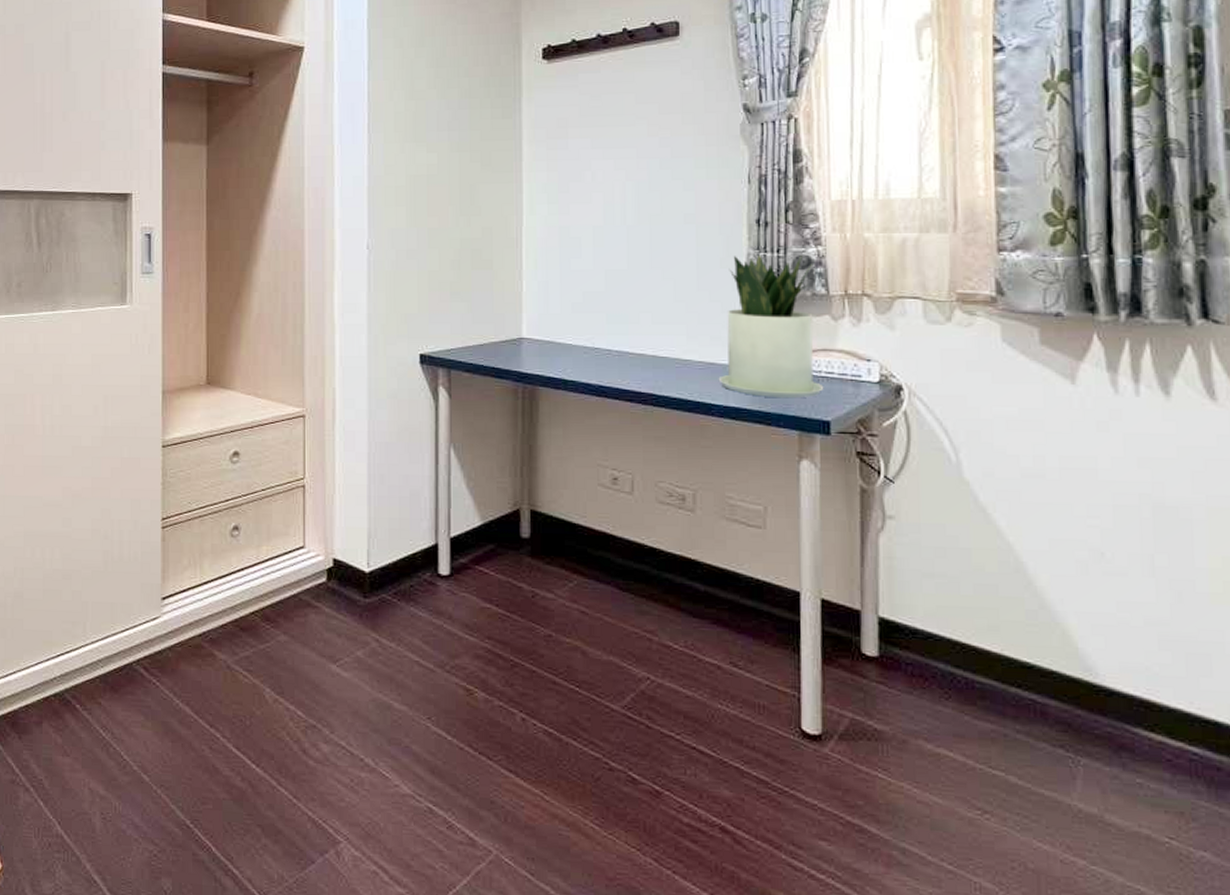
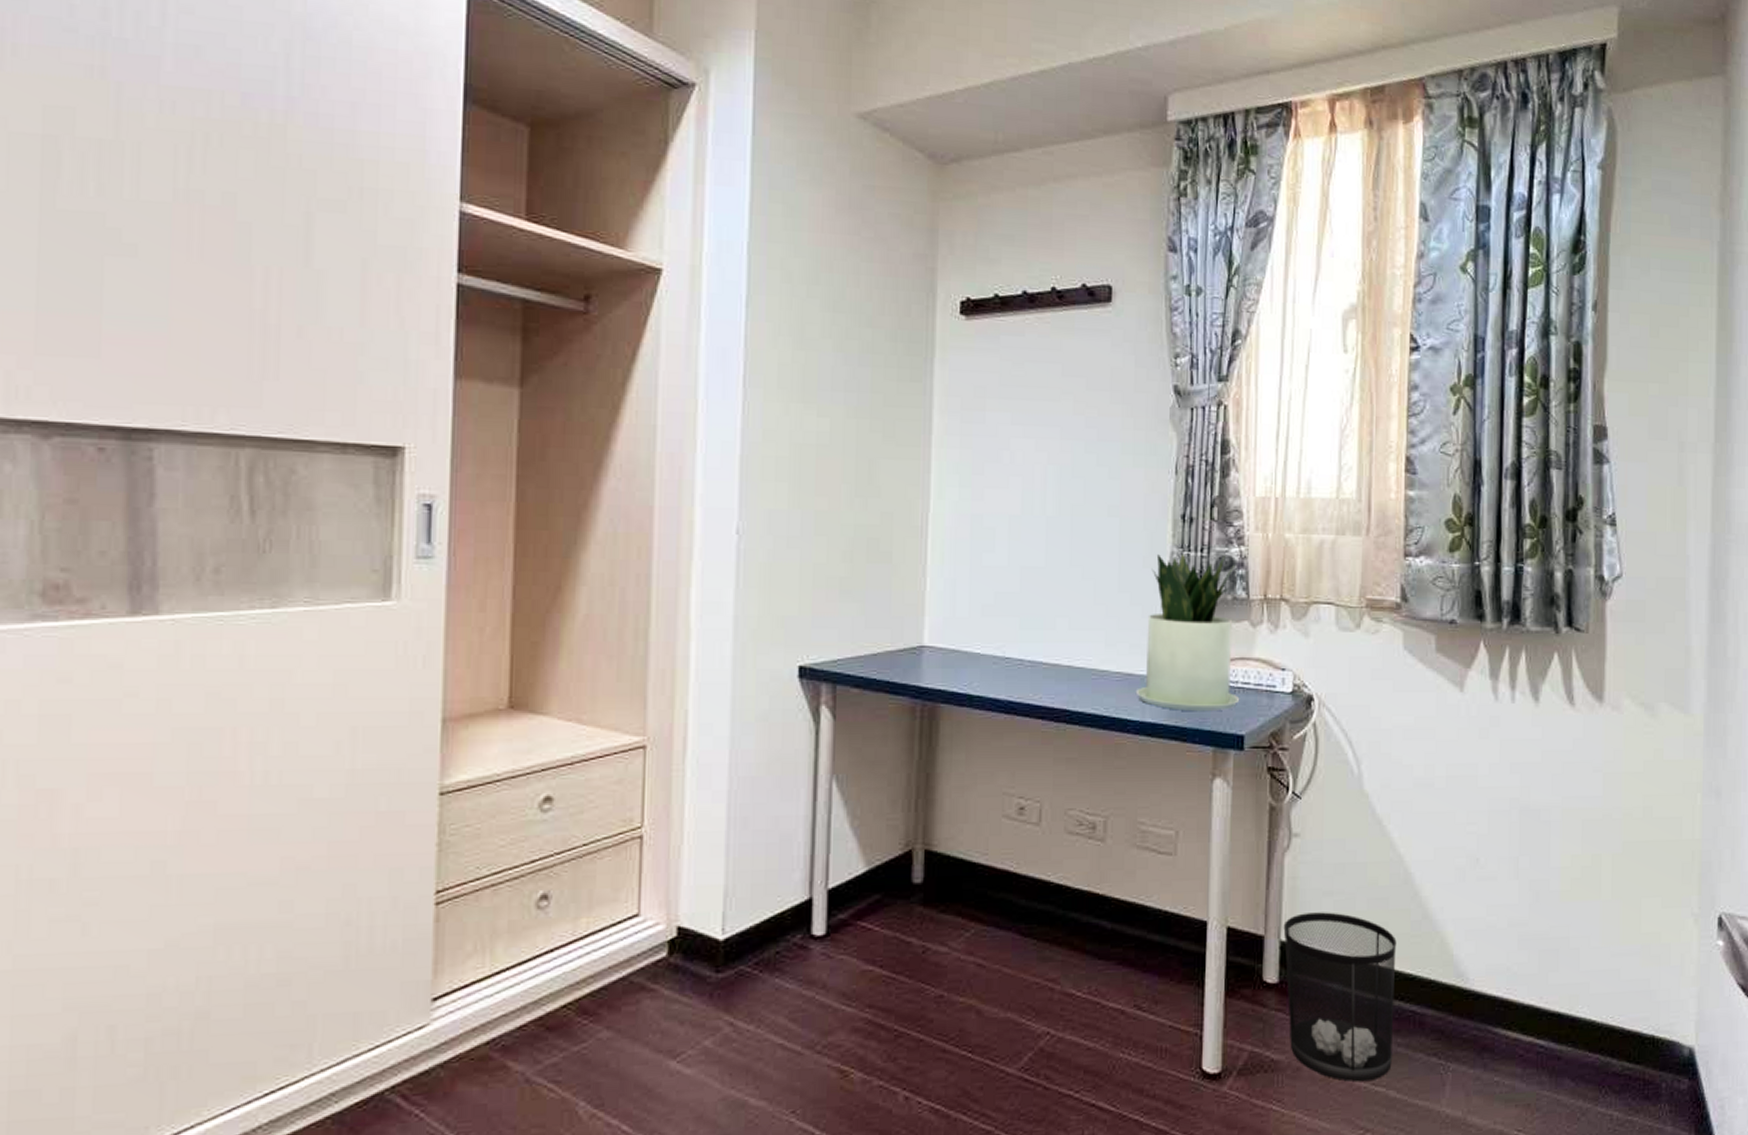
waste bin: none [881,592,1011,764] -> present [1283,912,1397,1082]

